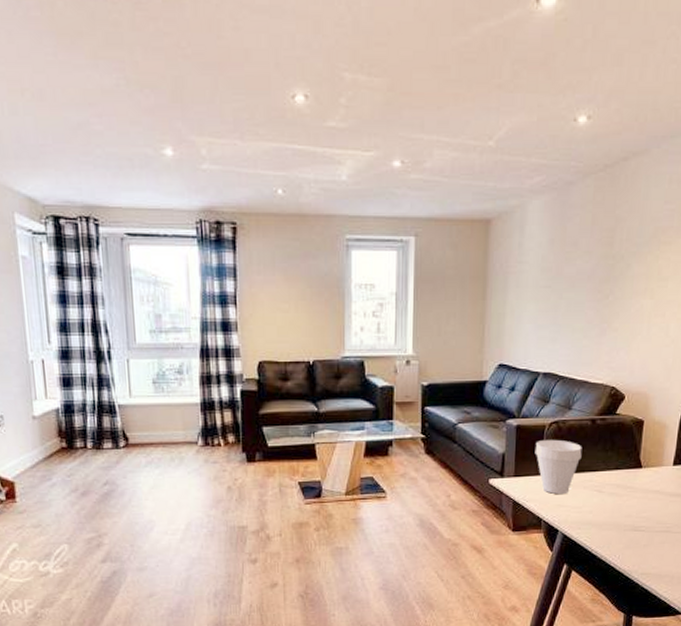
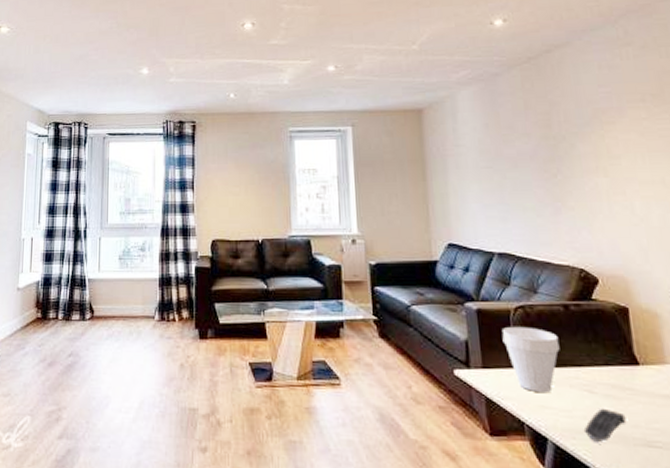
remote control: none [588,503,623,530] -> present [583,408,627,442]

